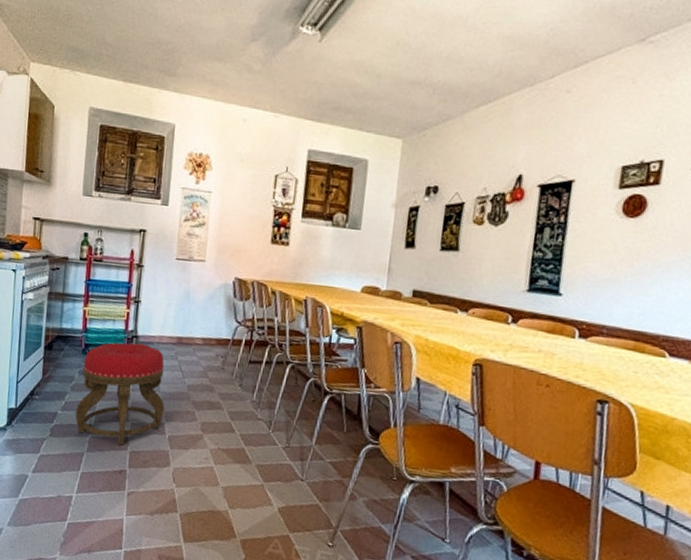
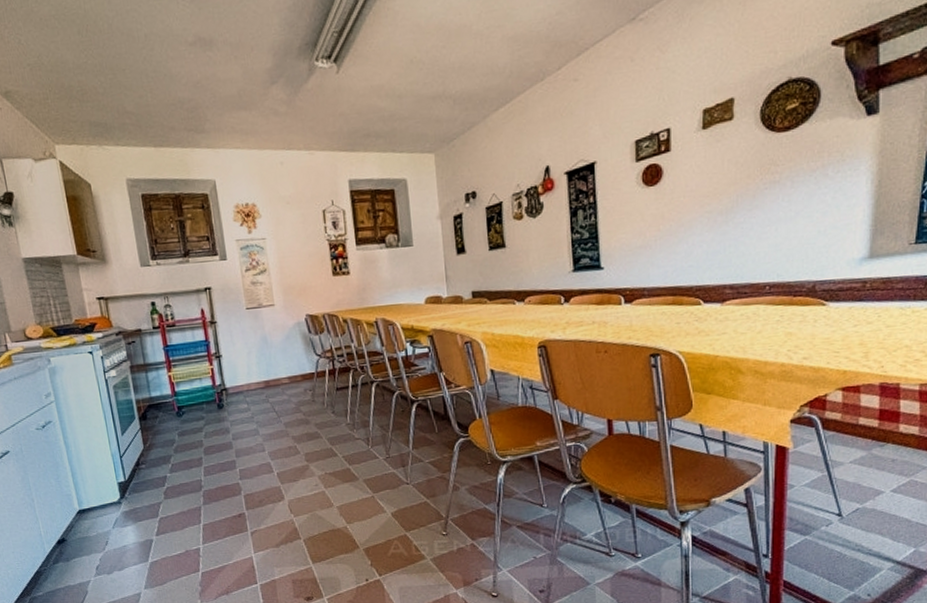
stool: present [75,342,165,446] -> none [180,394,268,492]

